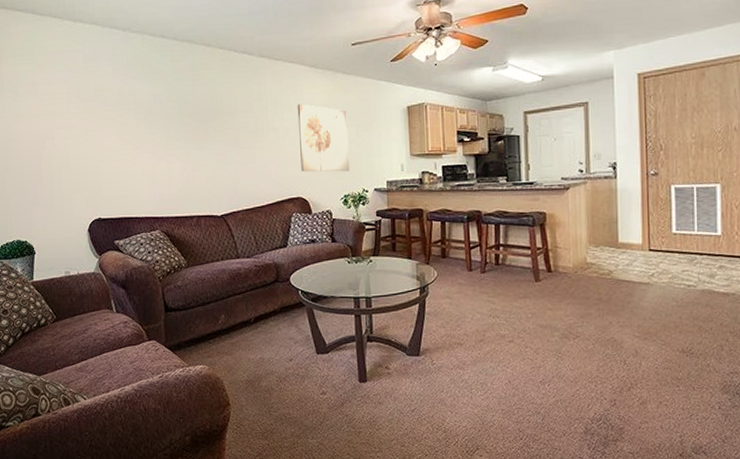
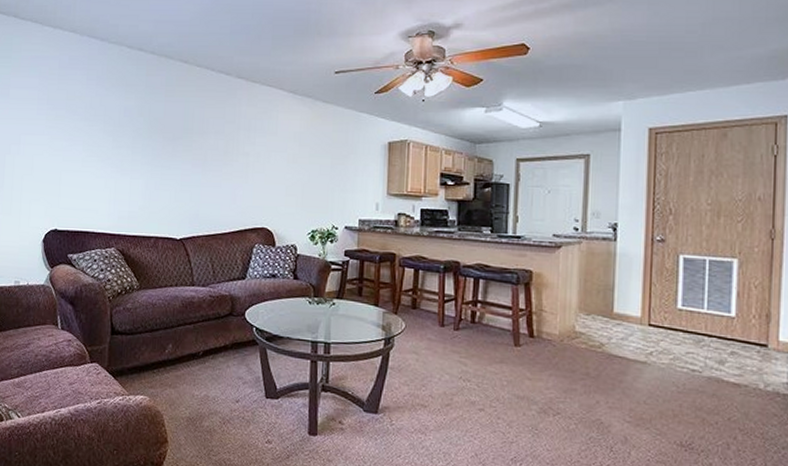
wall art: present [297,104,350,172] -> none [269,130,323,206]

